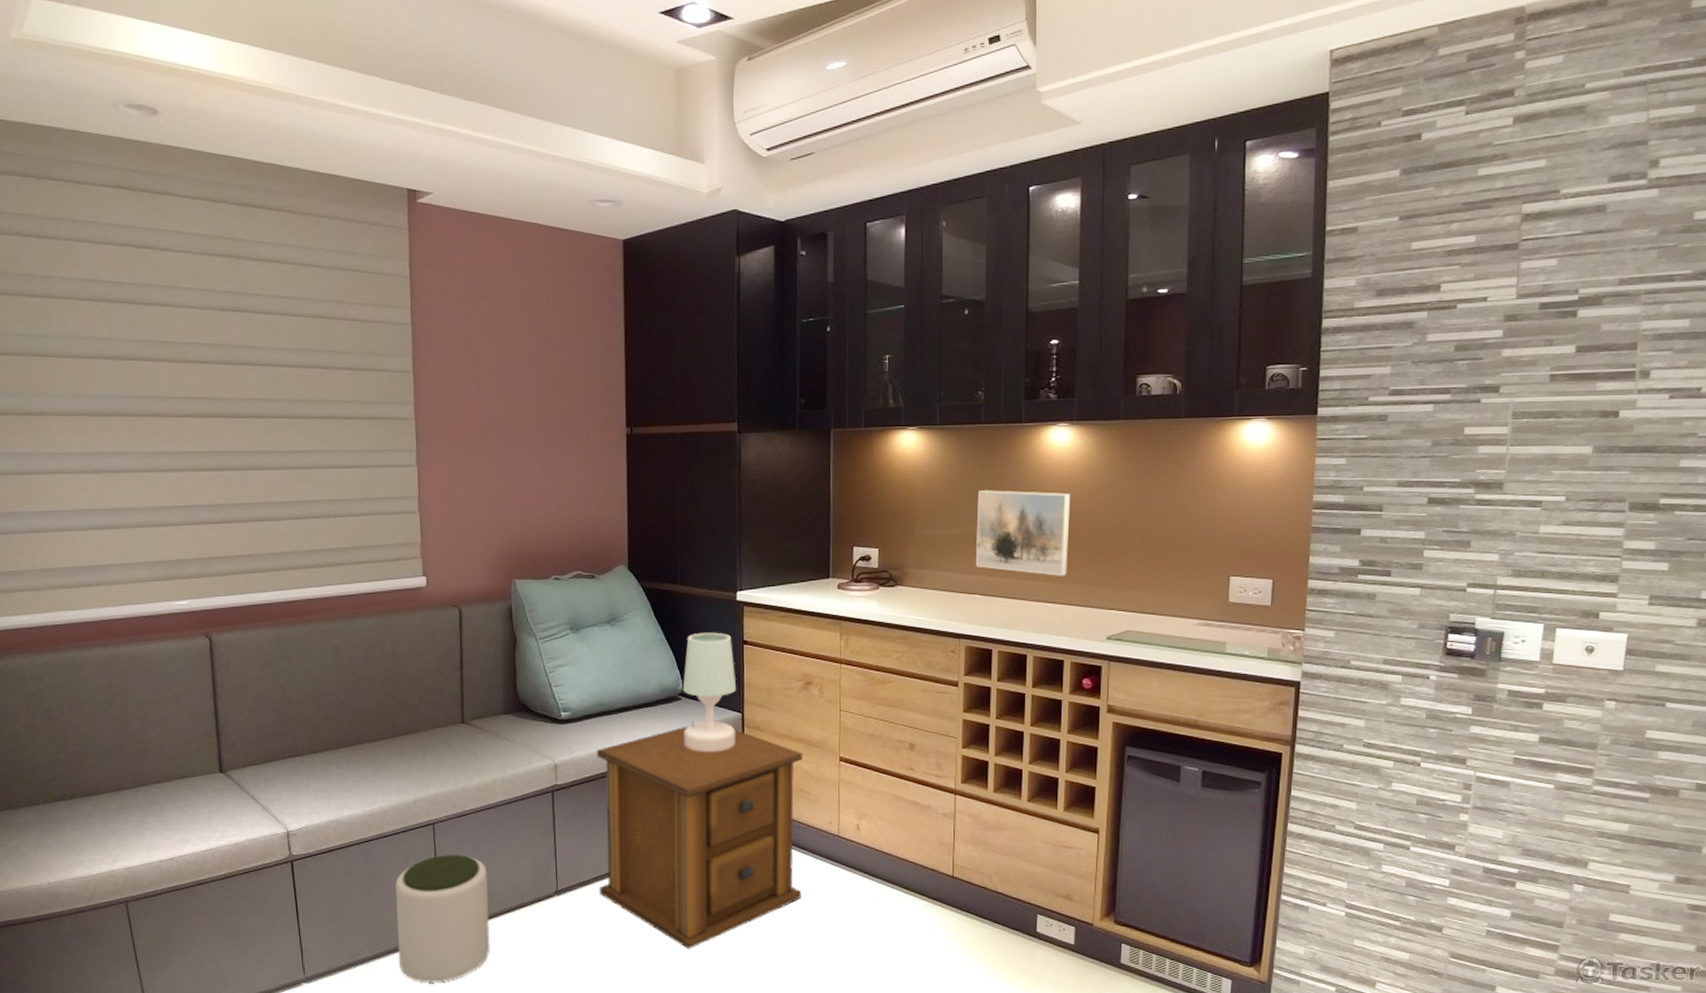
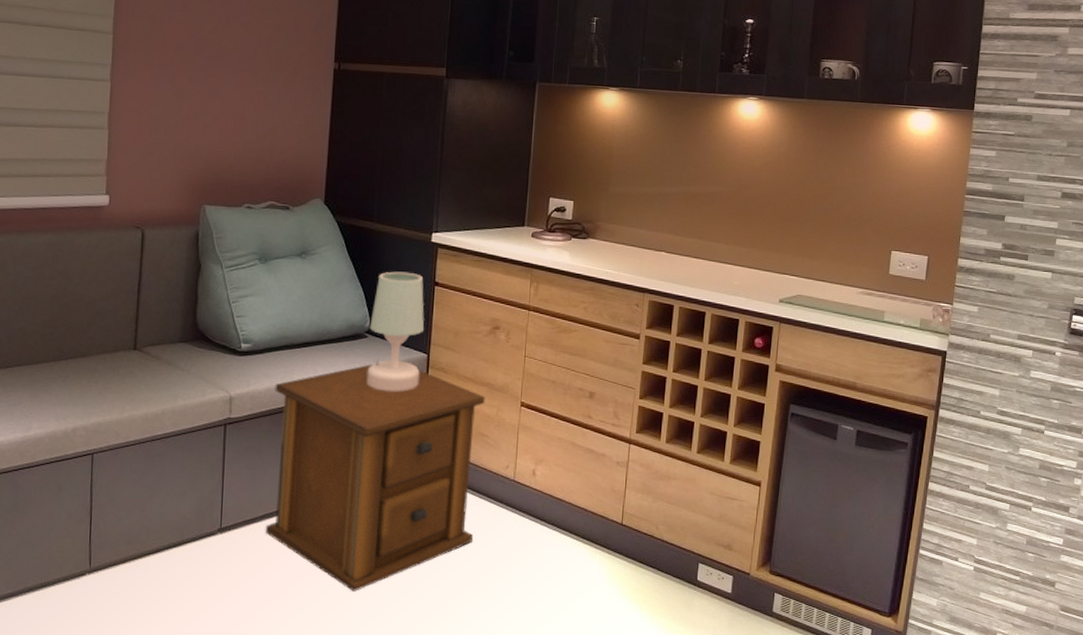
plant pot: present [395,854,490,982] -> none [39,486,147,623]
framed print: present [975,490,1070,576] -> none [663,153,755,240]

